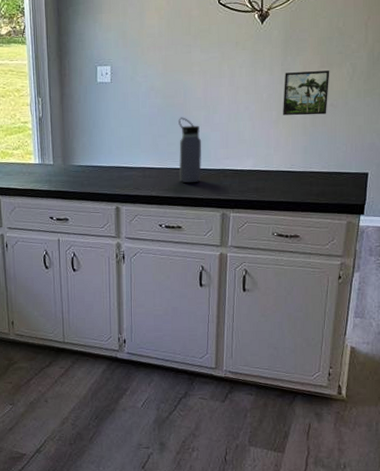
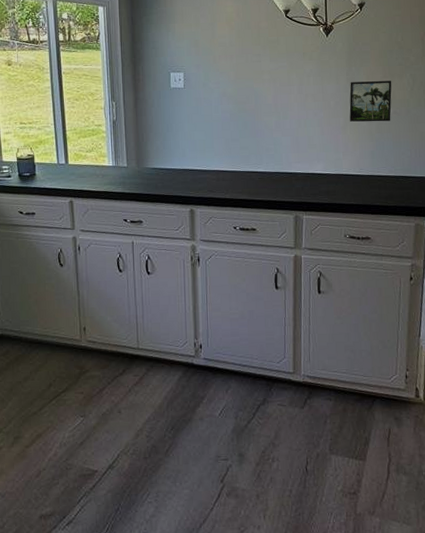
water bottle: present [178,117,202,184] -> none [250,122,274,186]

